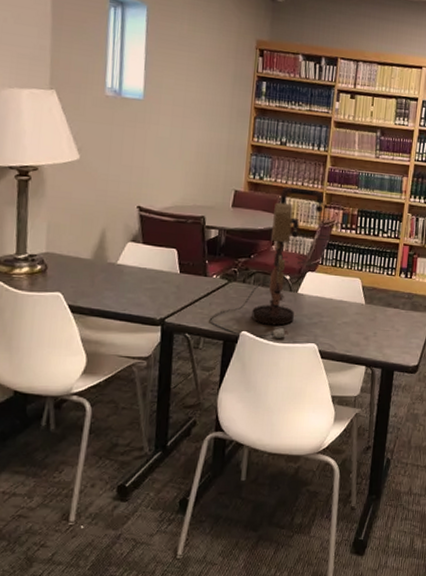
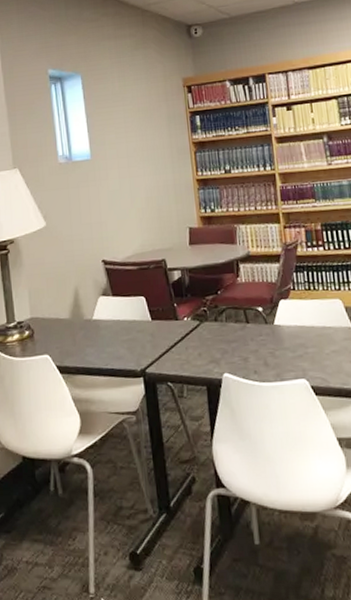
table lamp: present [209,187,331,338] -> none [188,211,298,379]

